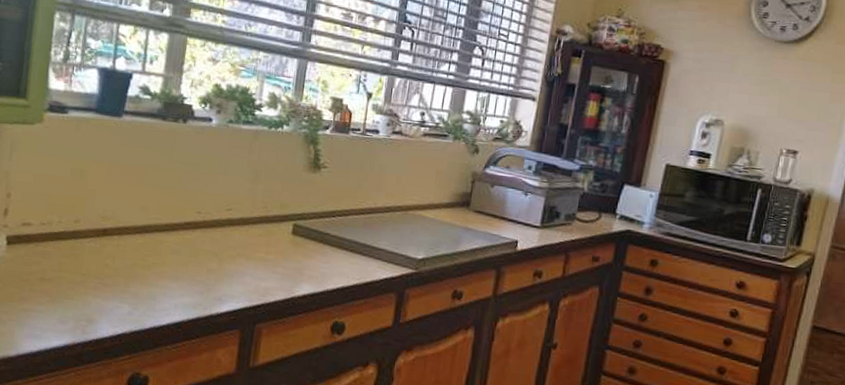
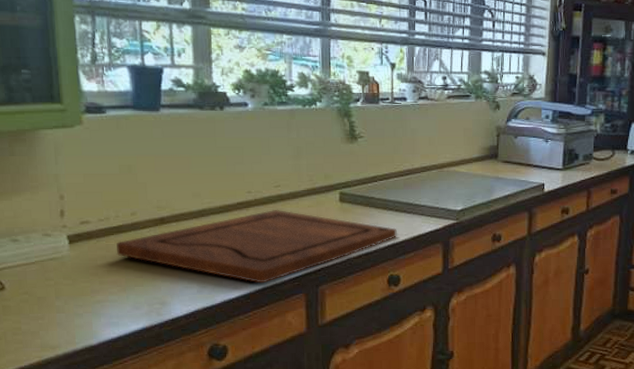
cutting board: none [52,234,349,313] -> present [116,209,397,283]

